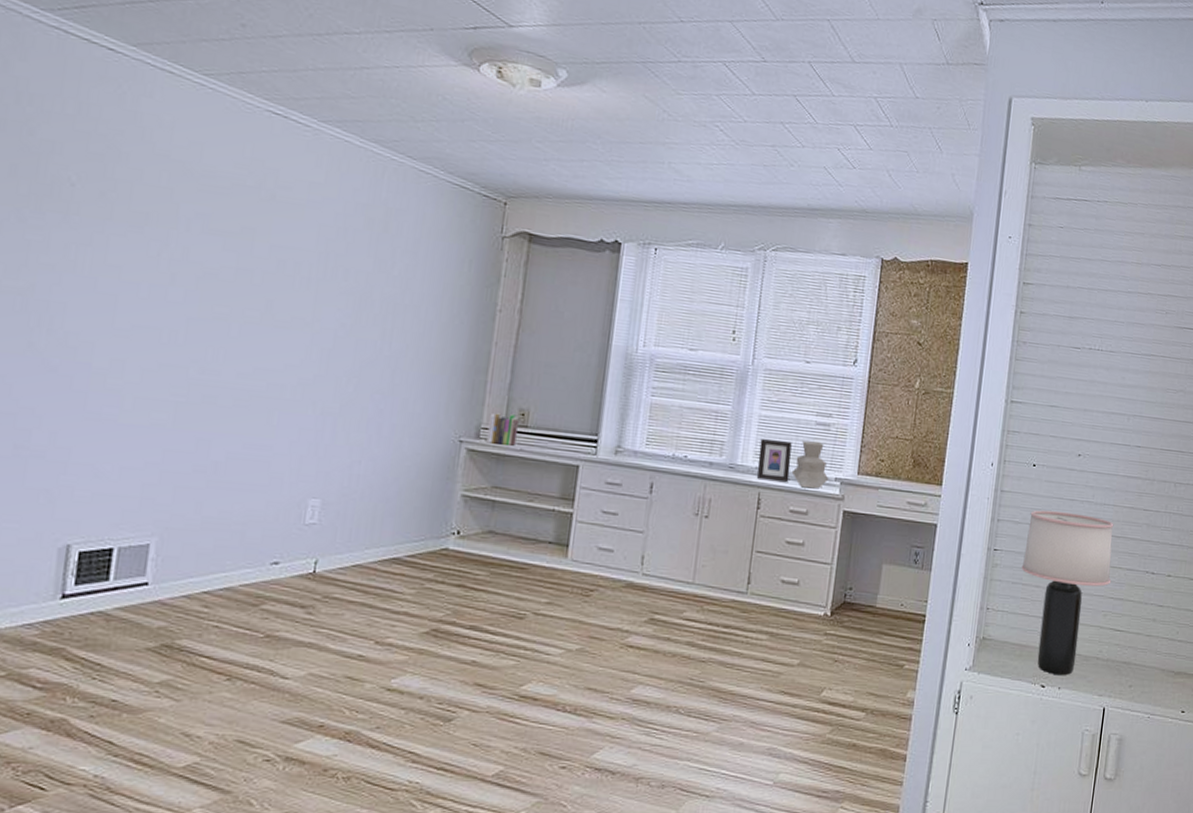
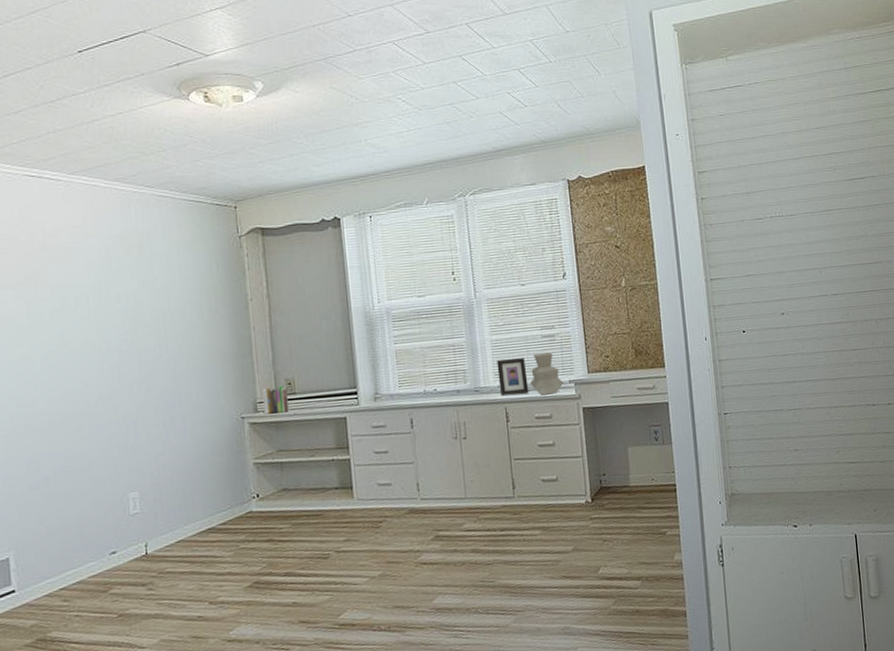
table lamp: present [1021,510,1114,676] -> none [749,365,837,514]

